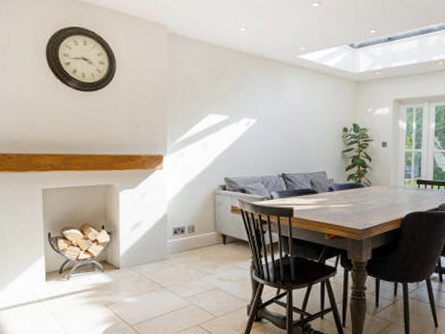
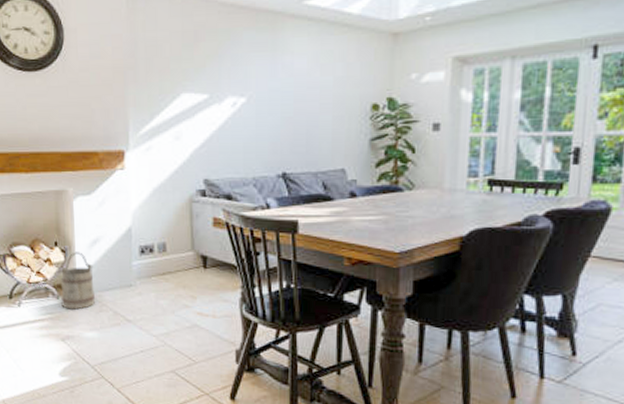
bucket: none [106,233,135,280] -> present [60,252,95,310]

